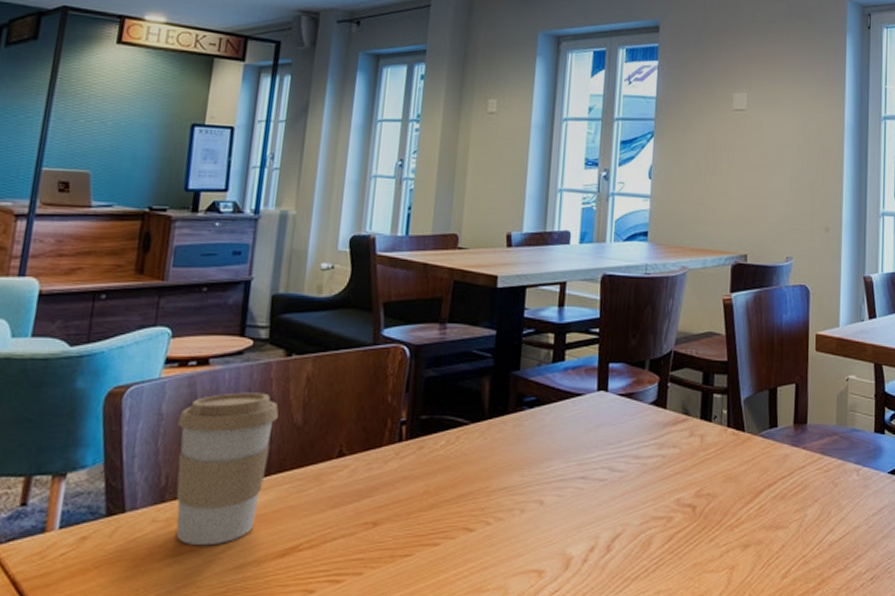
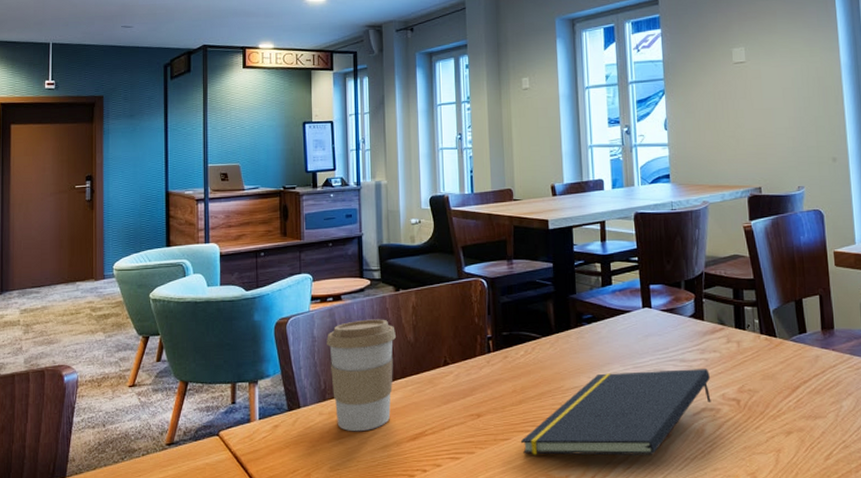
notepad: none [425,468,666,576] -> present [520,369,711,456]

